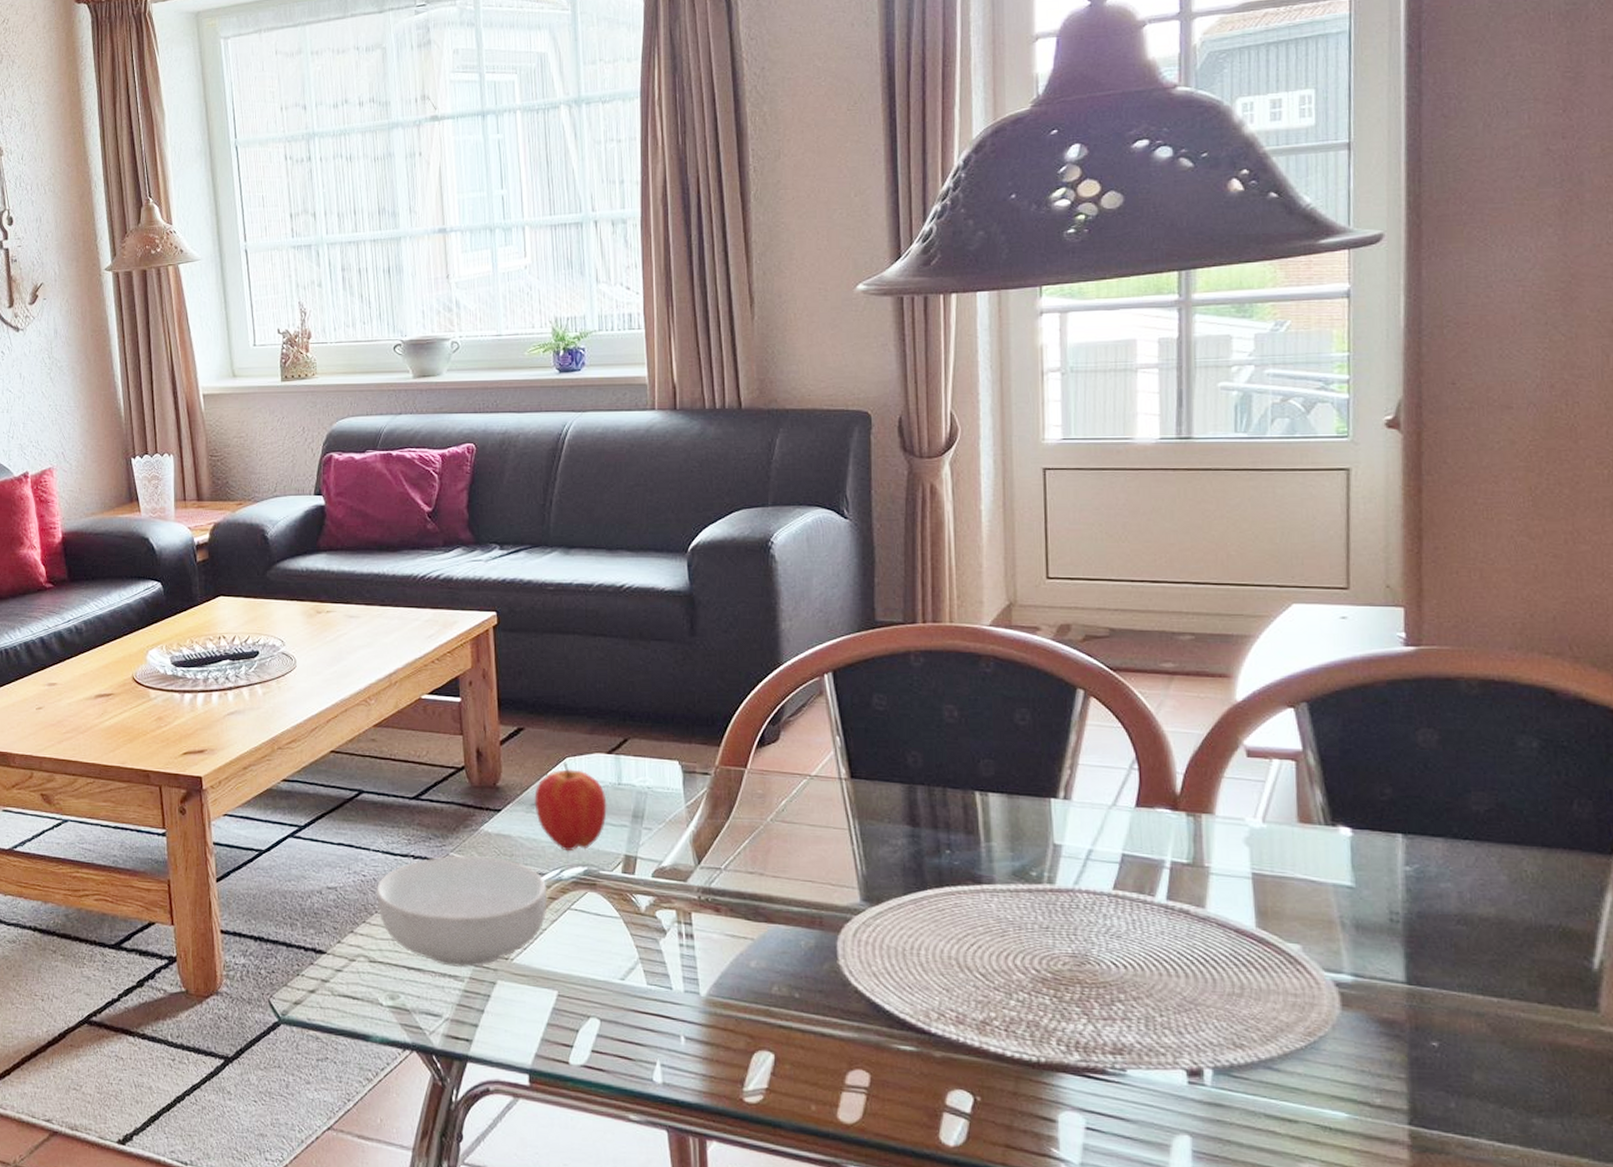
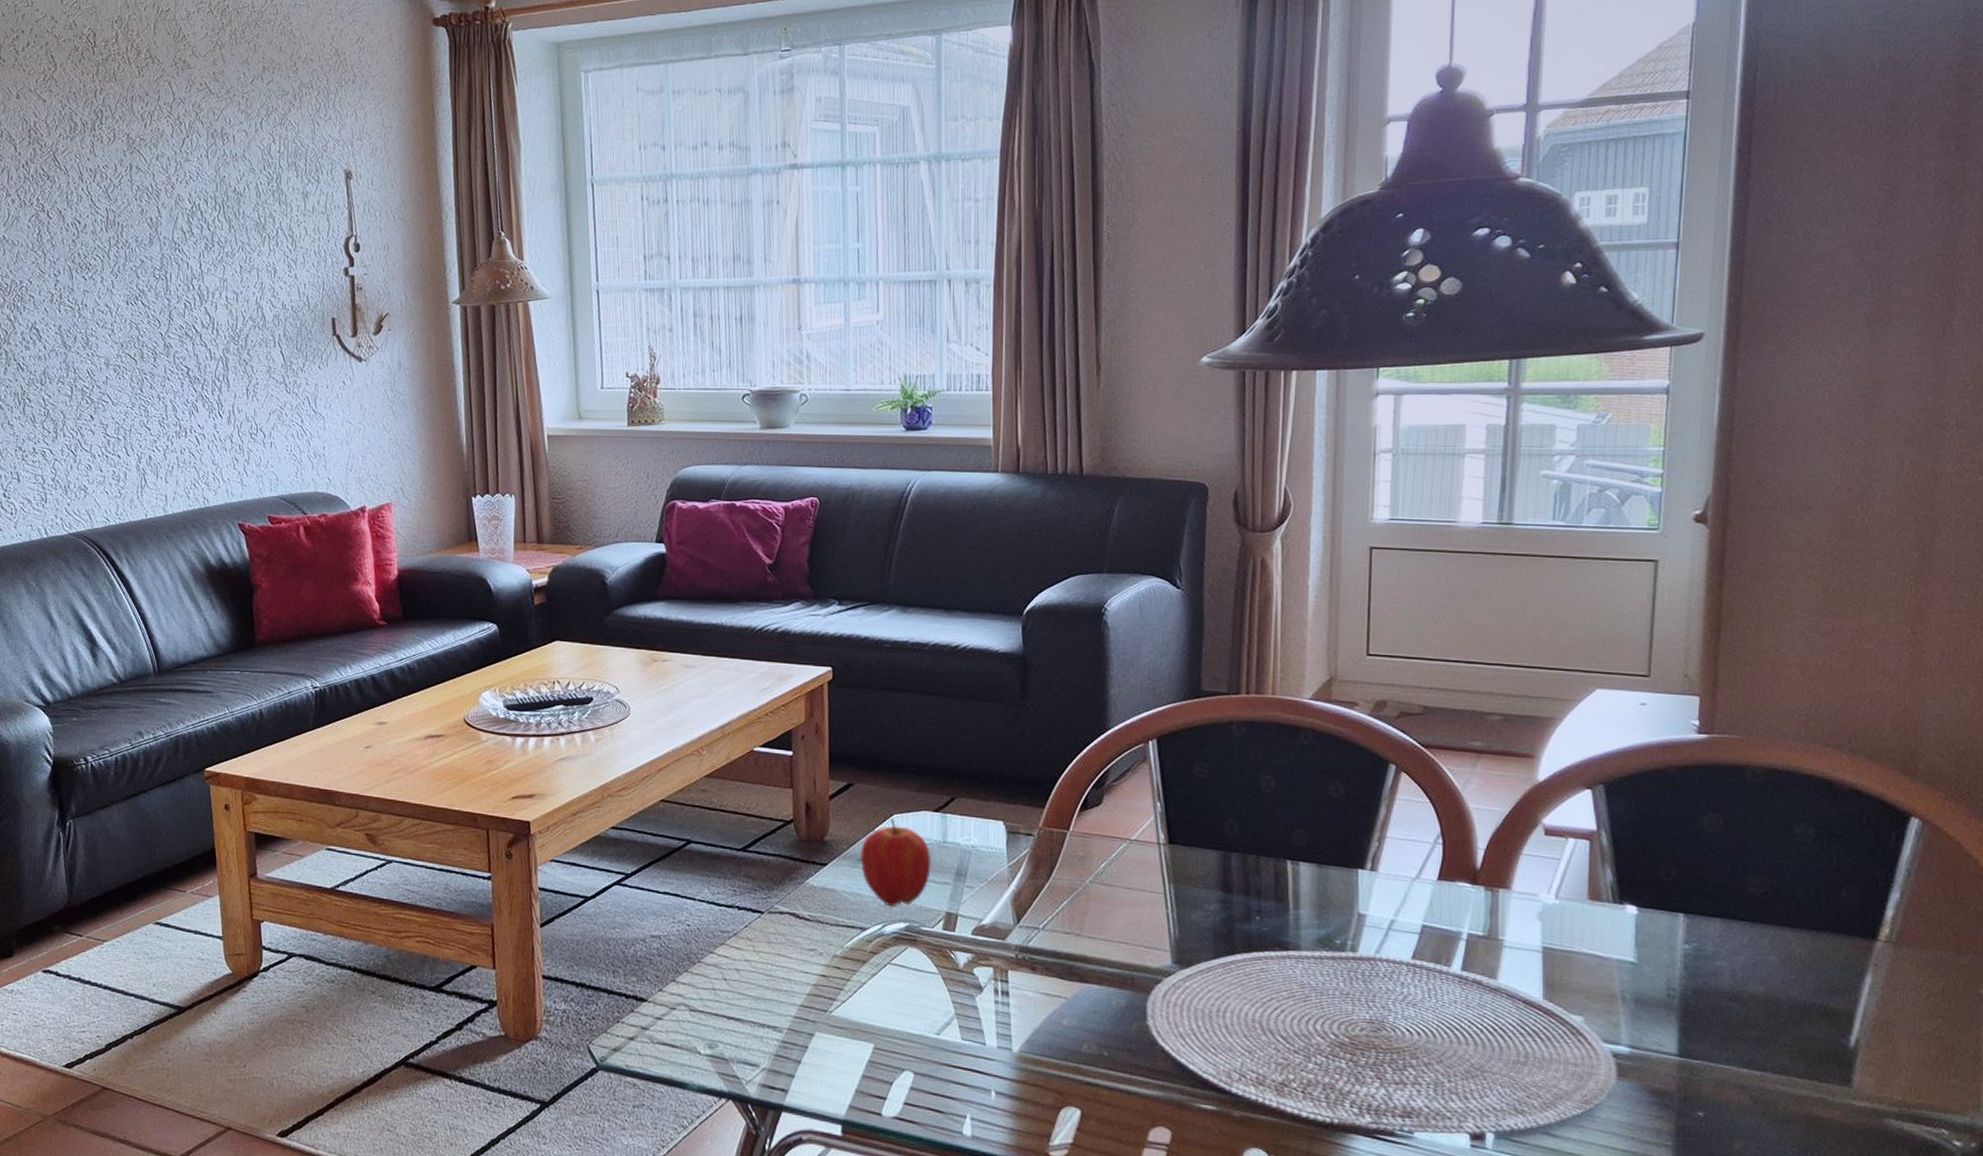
cereal bowl: present [377,855,548,968] -> none [700,907,869,1019]

